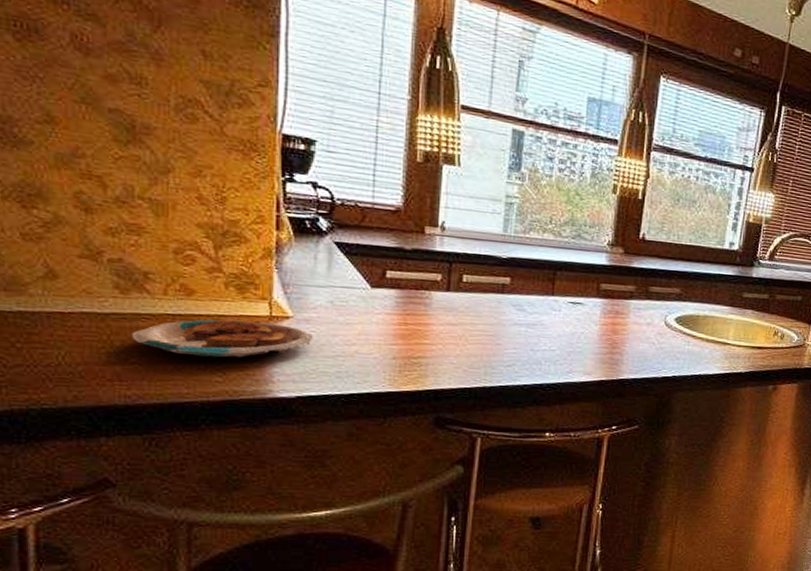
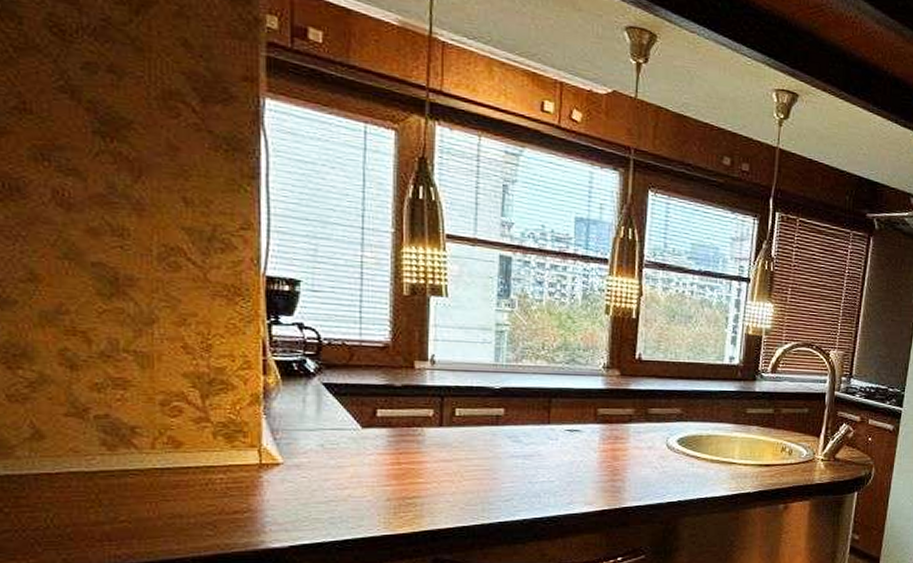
plate: present [131,318,313,358] -> none [119,468,304,510]

